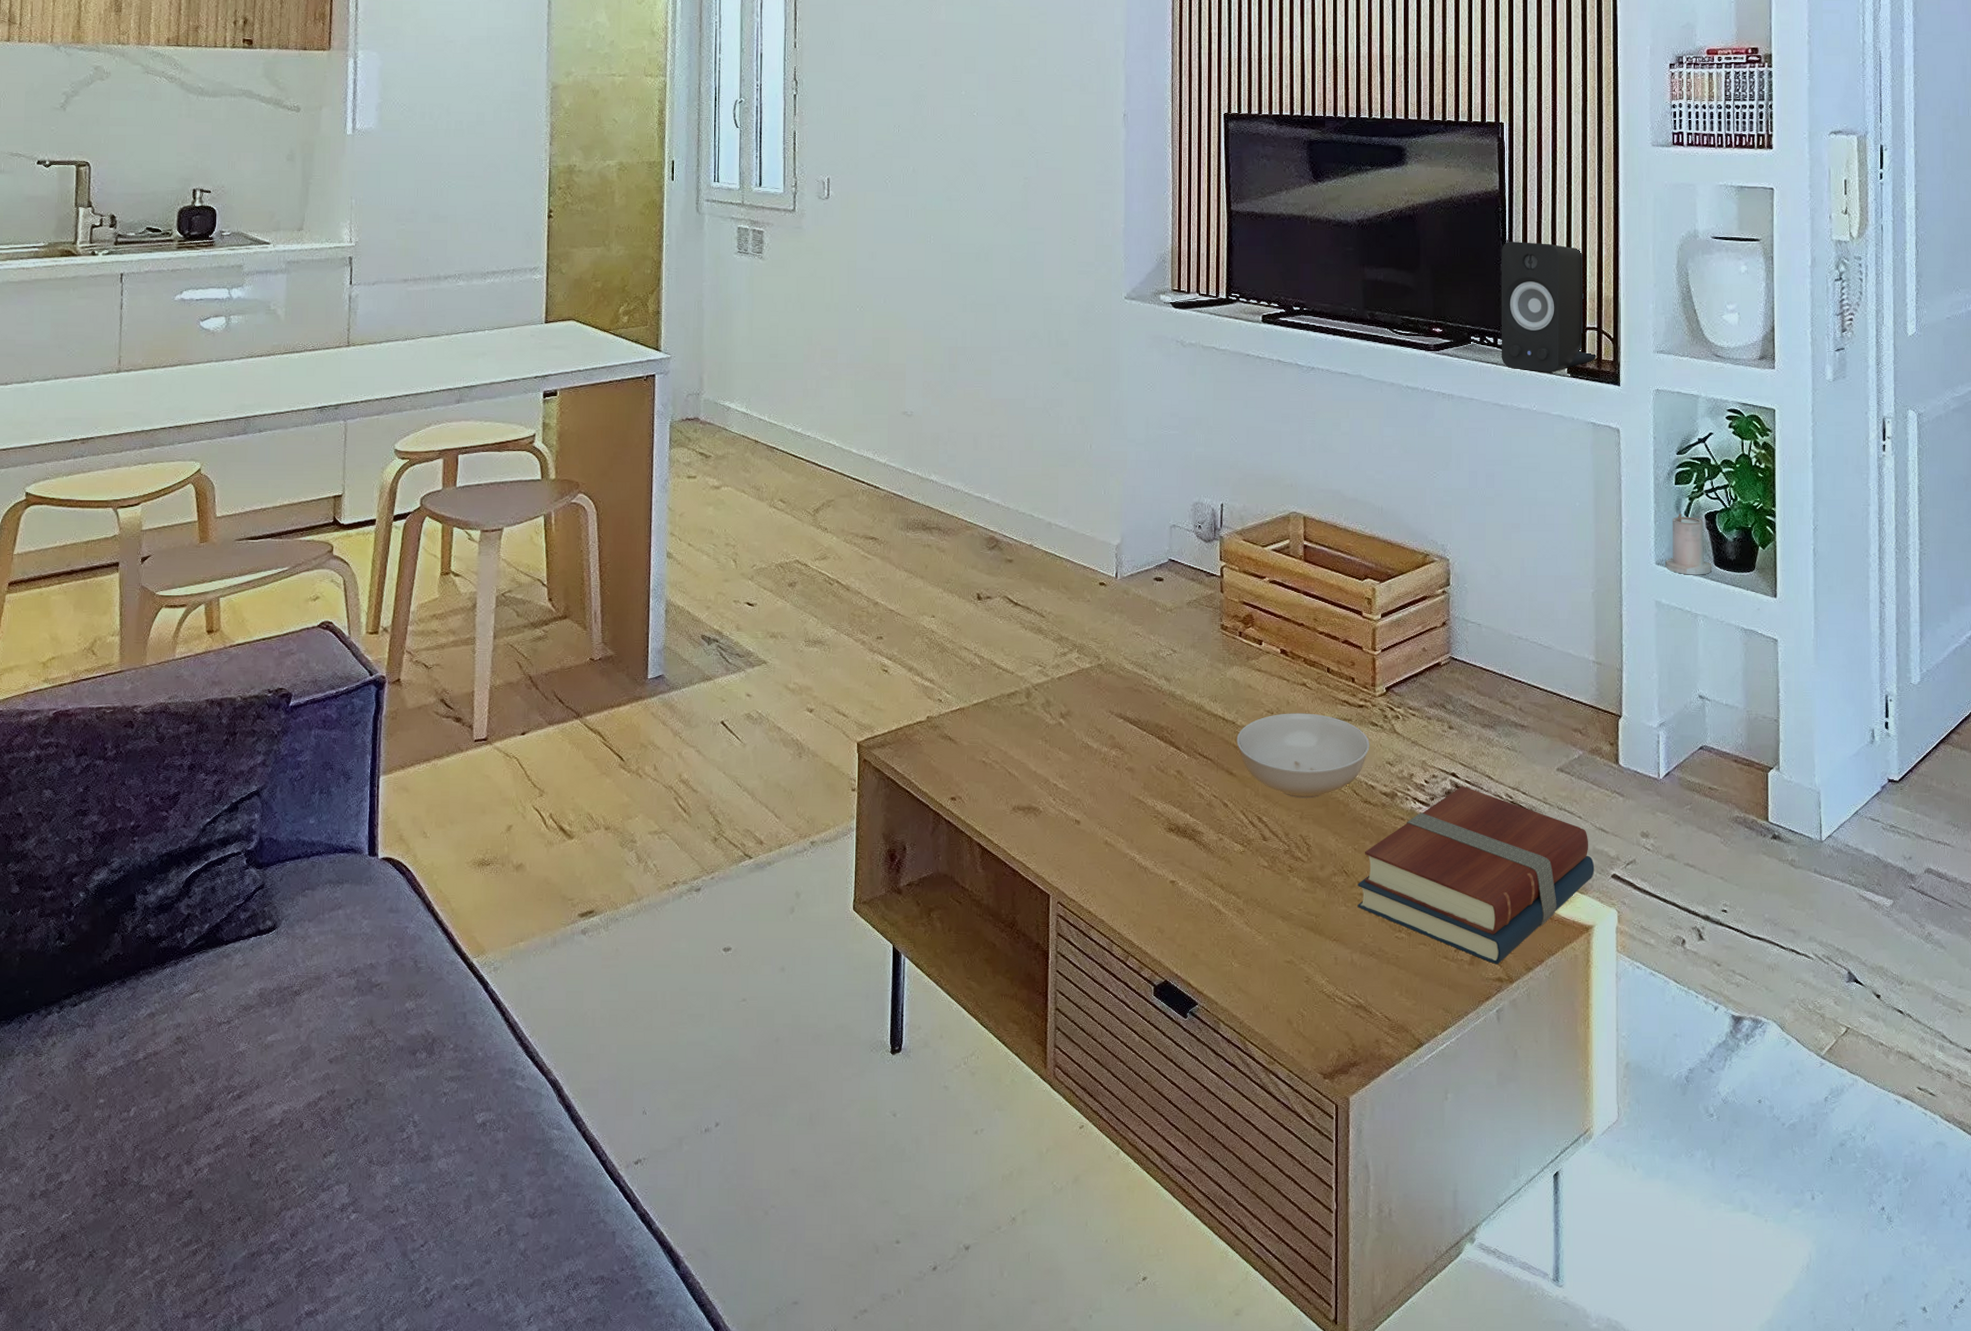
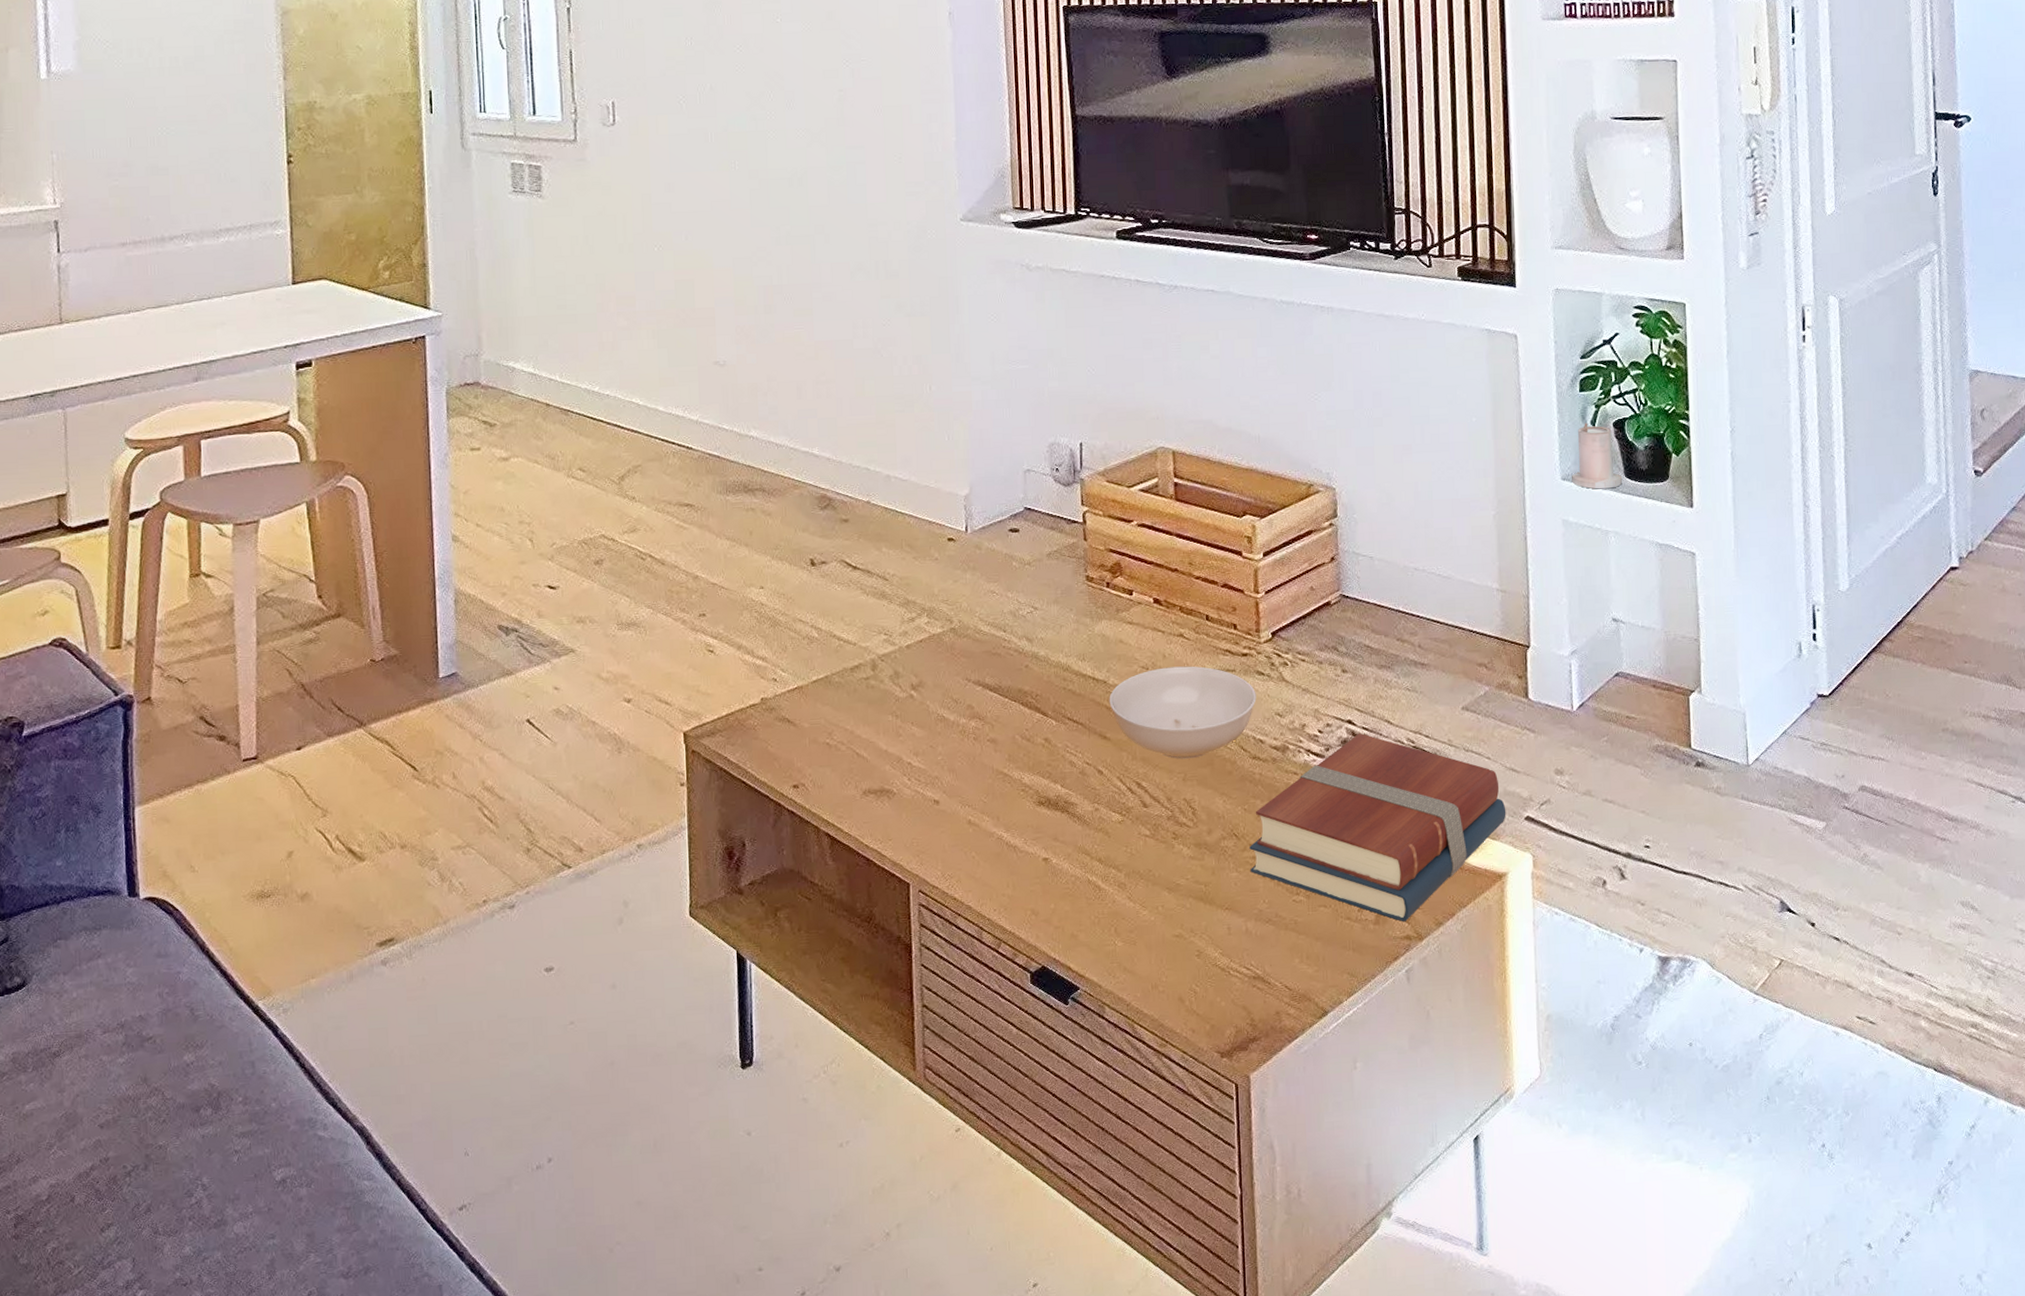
speaker: present [1501,242,1598,373] -> none [1379,133,1490,277]

